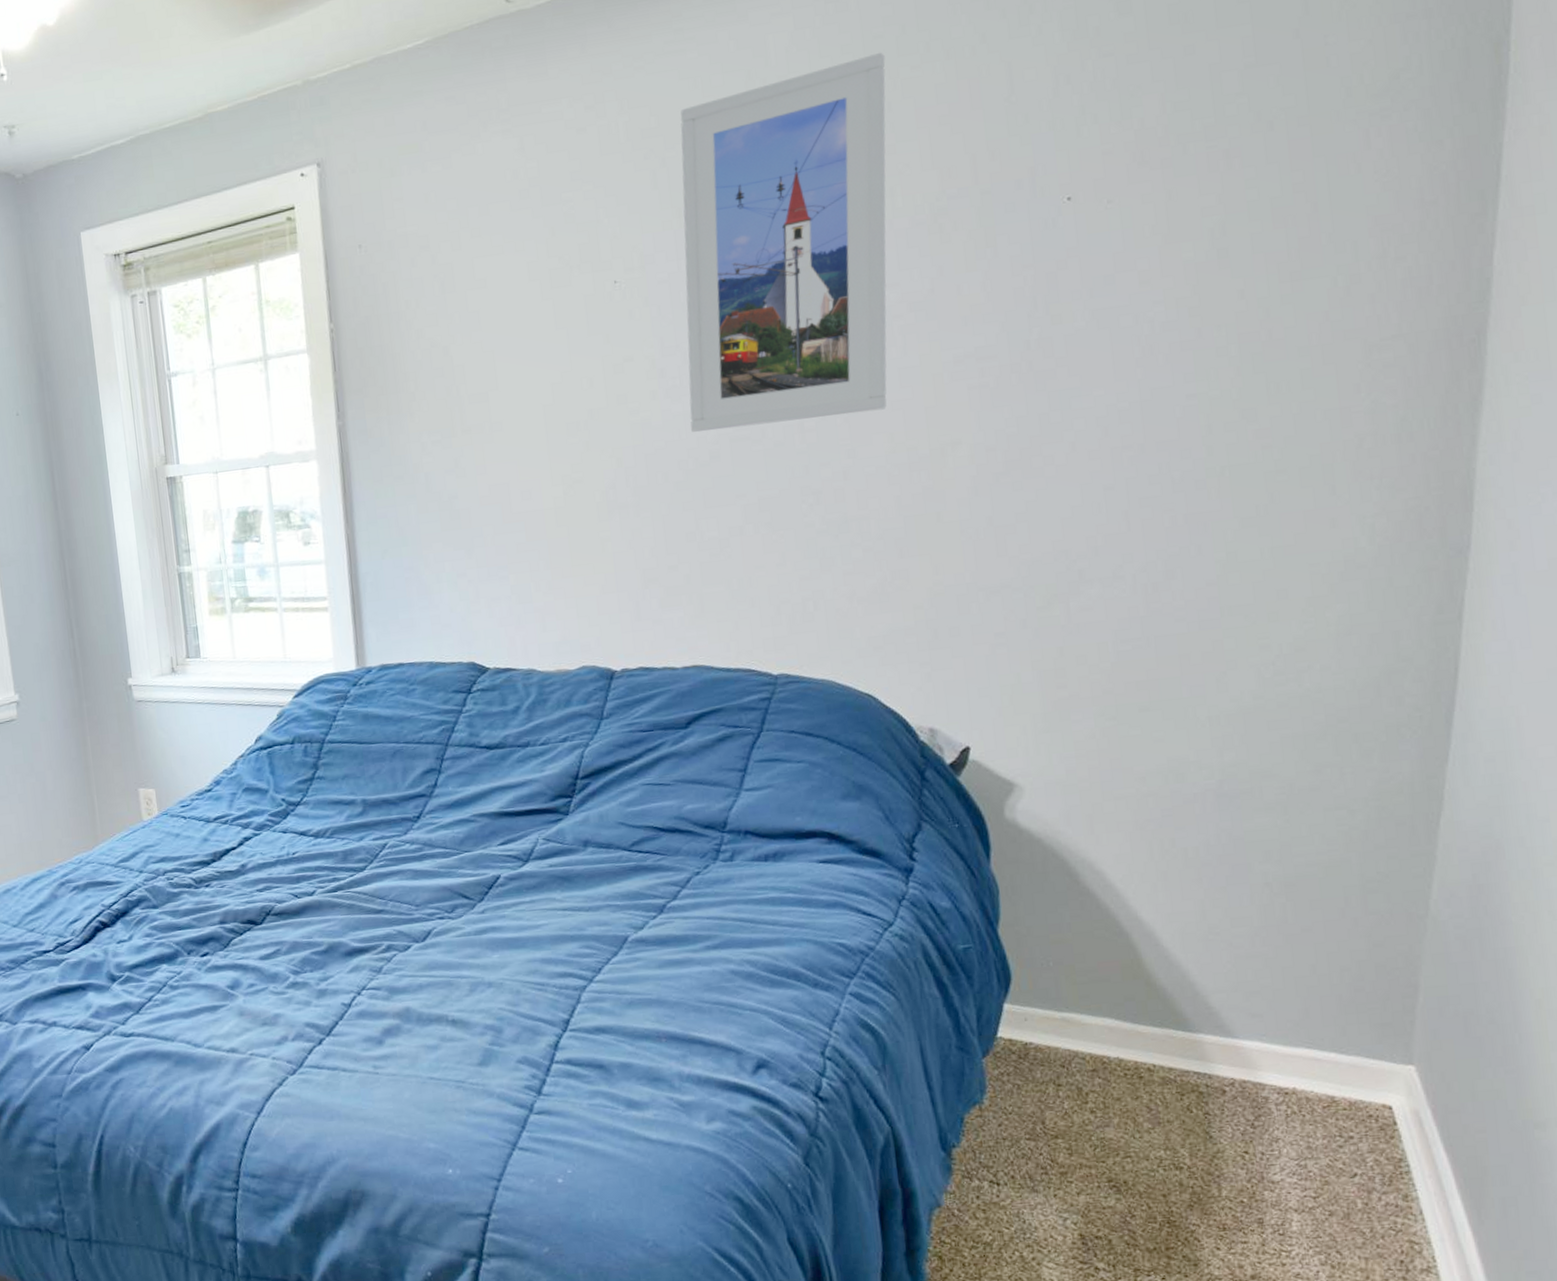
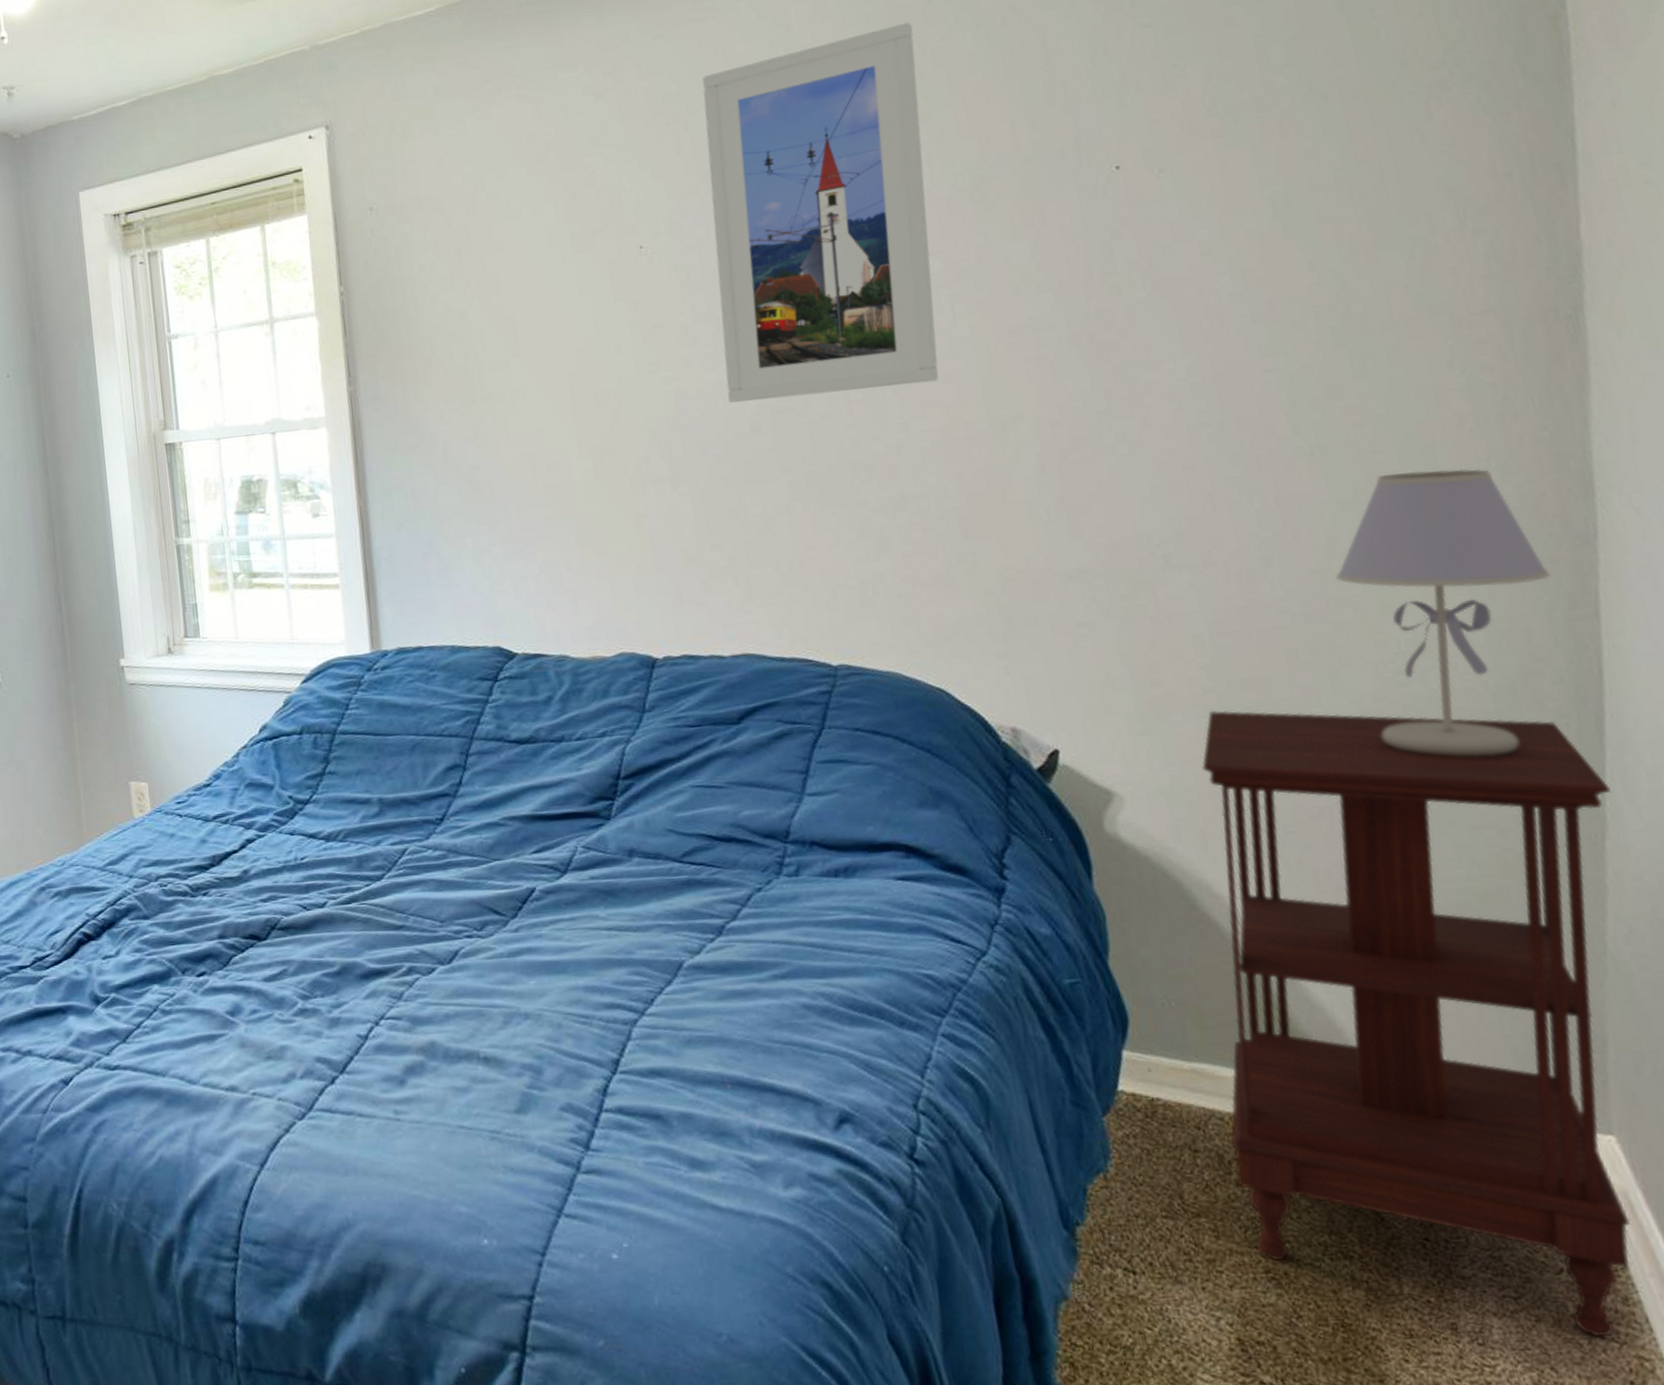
side table: none [1089,709,1451,1227] -> present [1202,710,1631,1338]
table lamp: none [1231,486,1423,748] -> present [1335,468,1551,758]

